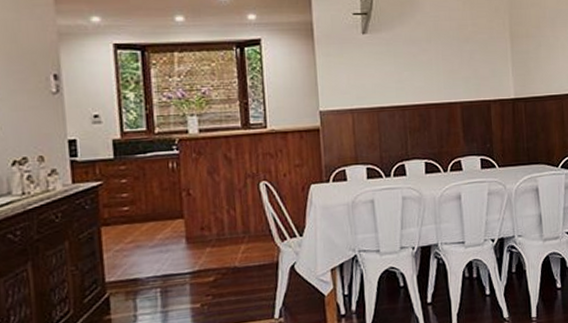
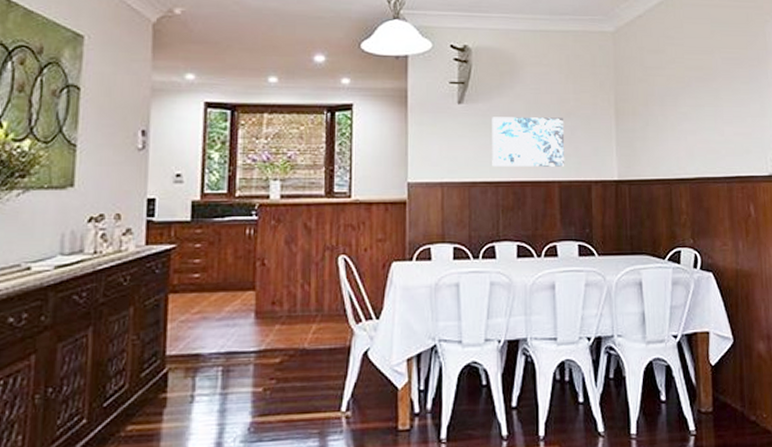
wall art: none [395,43,466,92] -> present [492,117,565,167]

